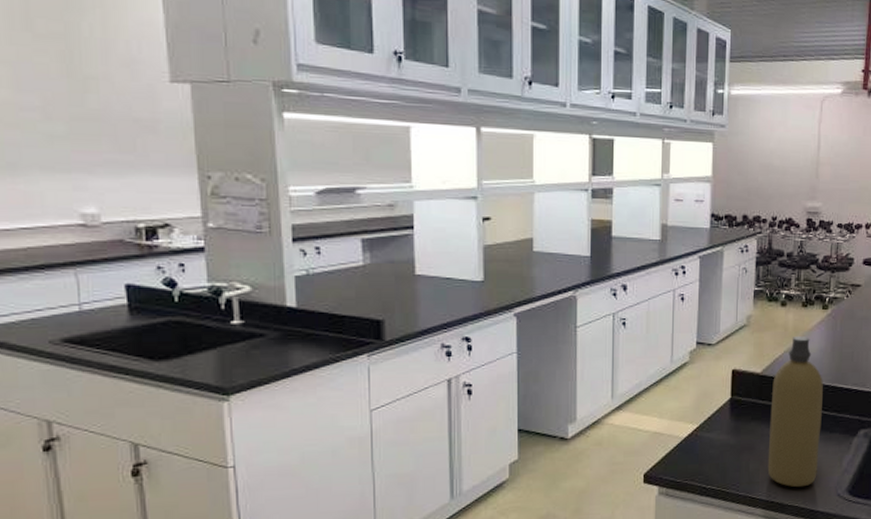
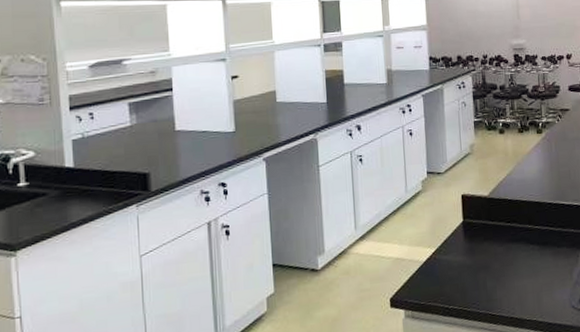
bottle: present [767,336,823,488] -> none [499,159,551,302]

